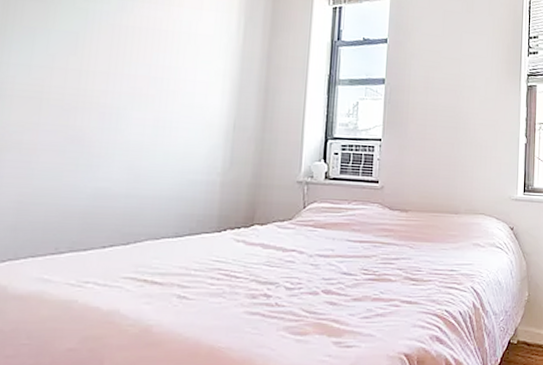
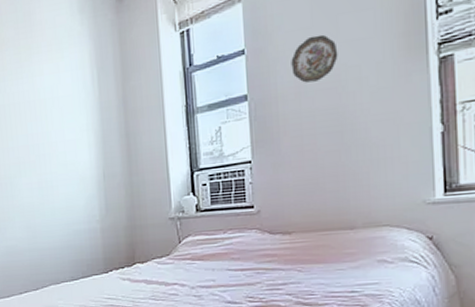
decorative plate: none [423,43,460,82] -> present [291,34,338,83]

